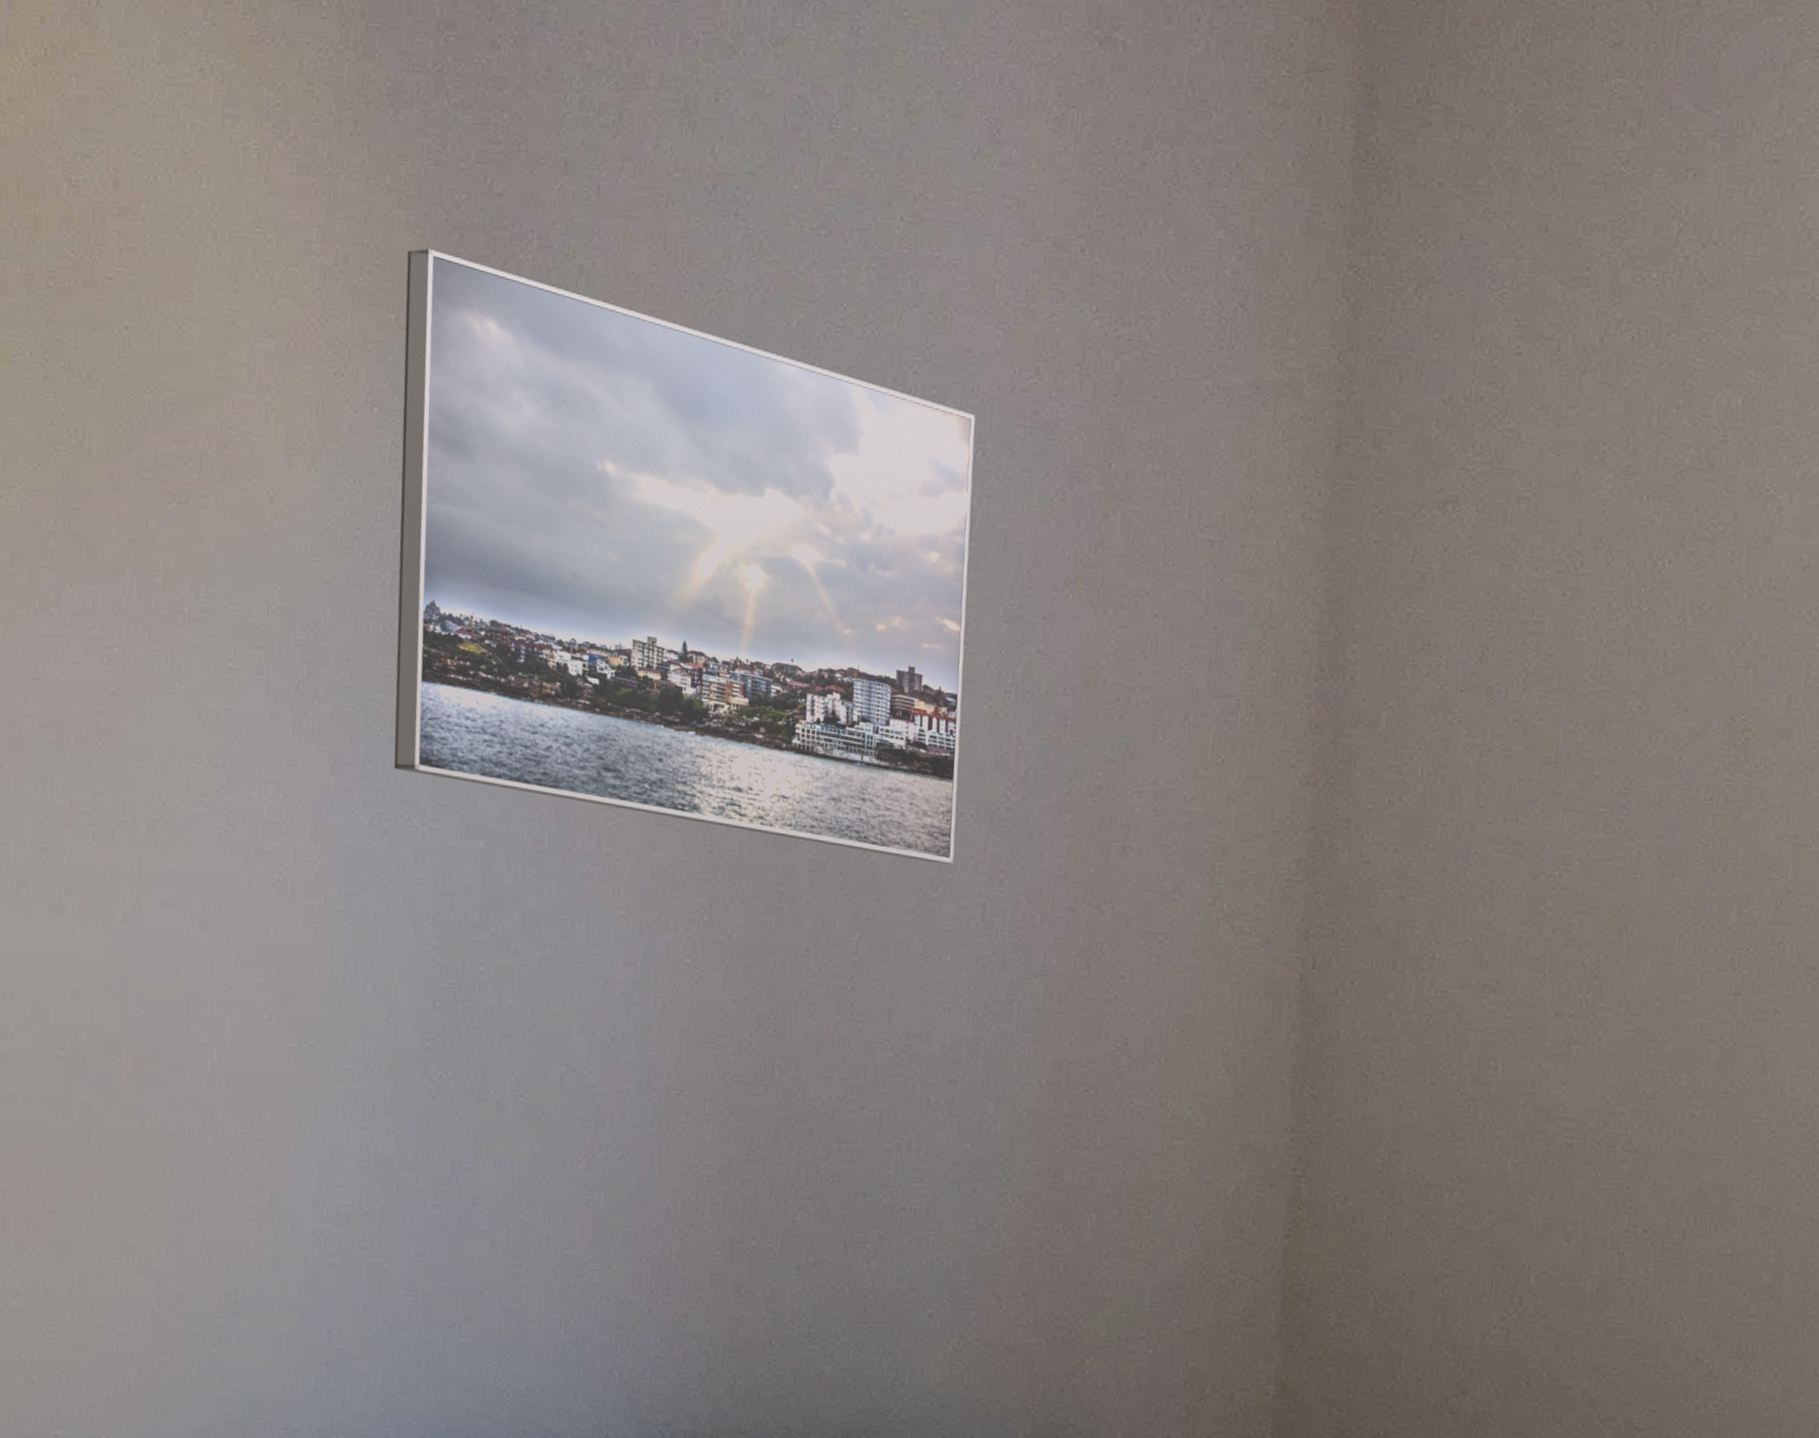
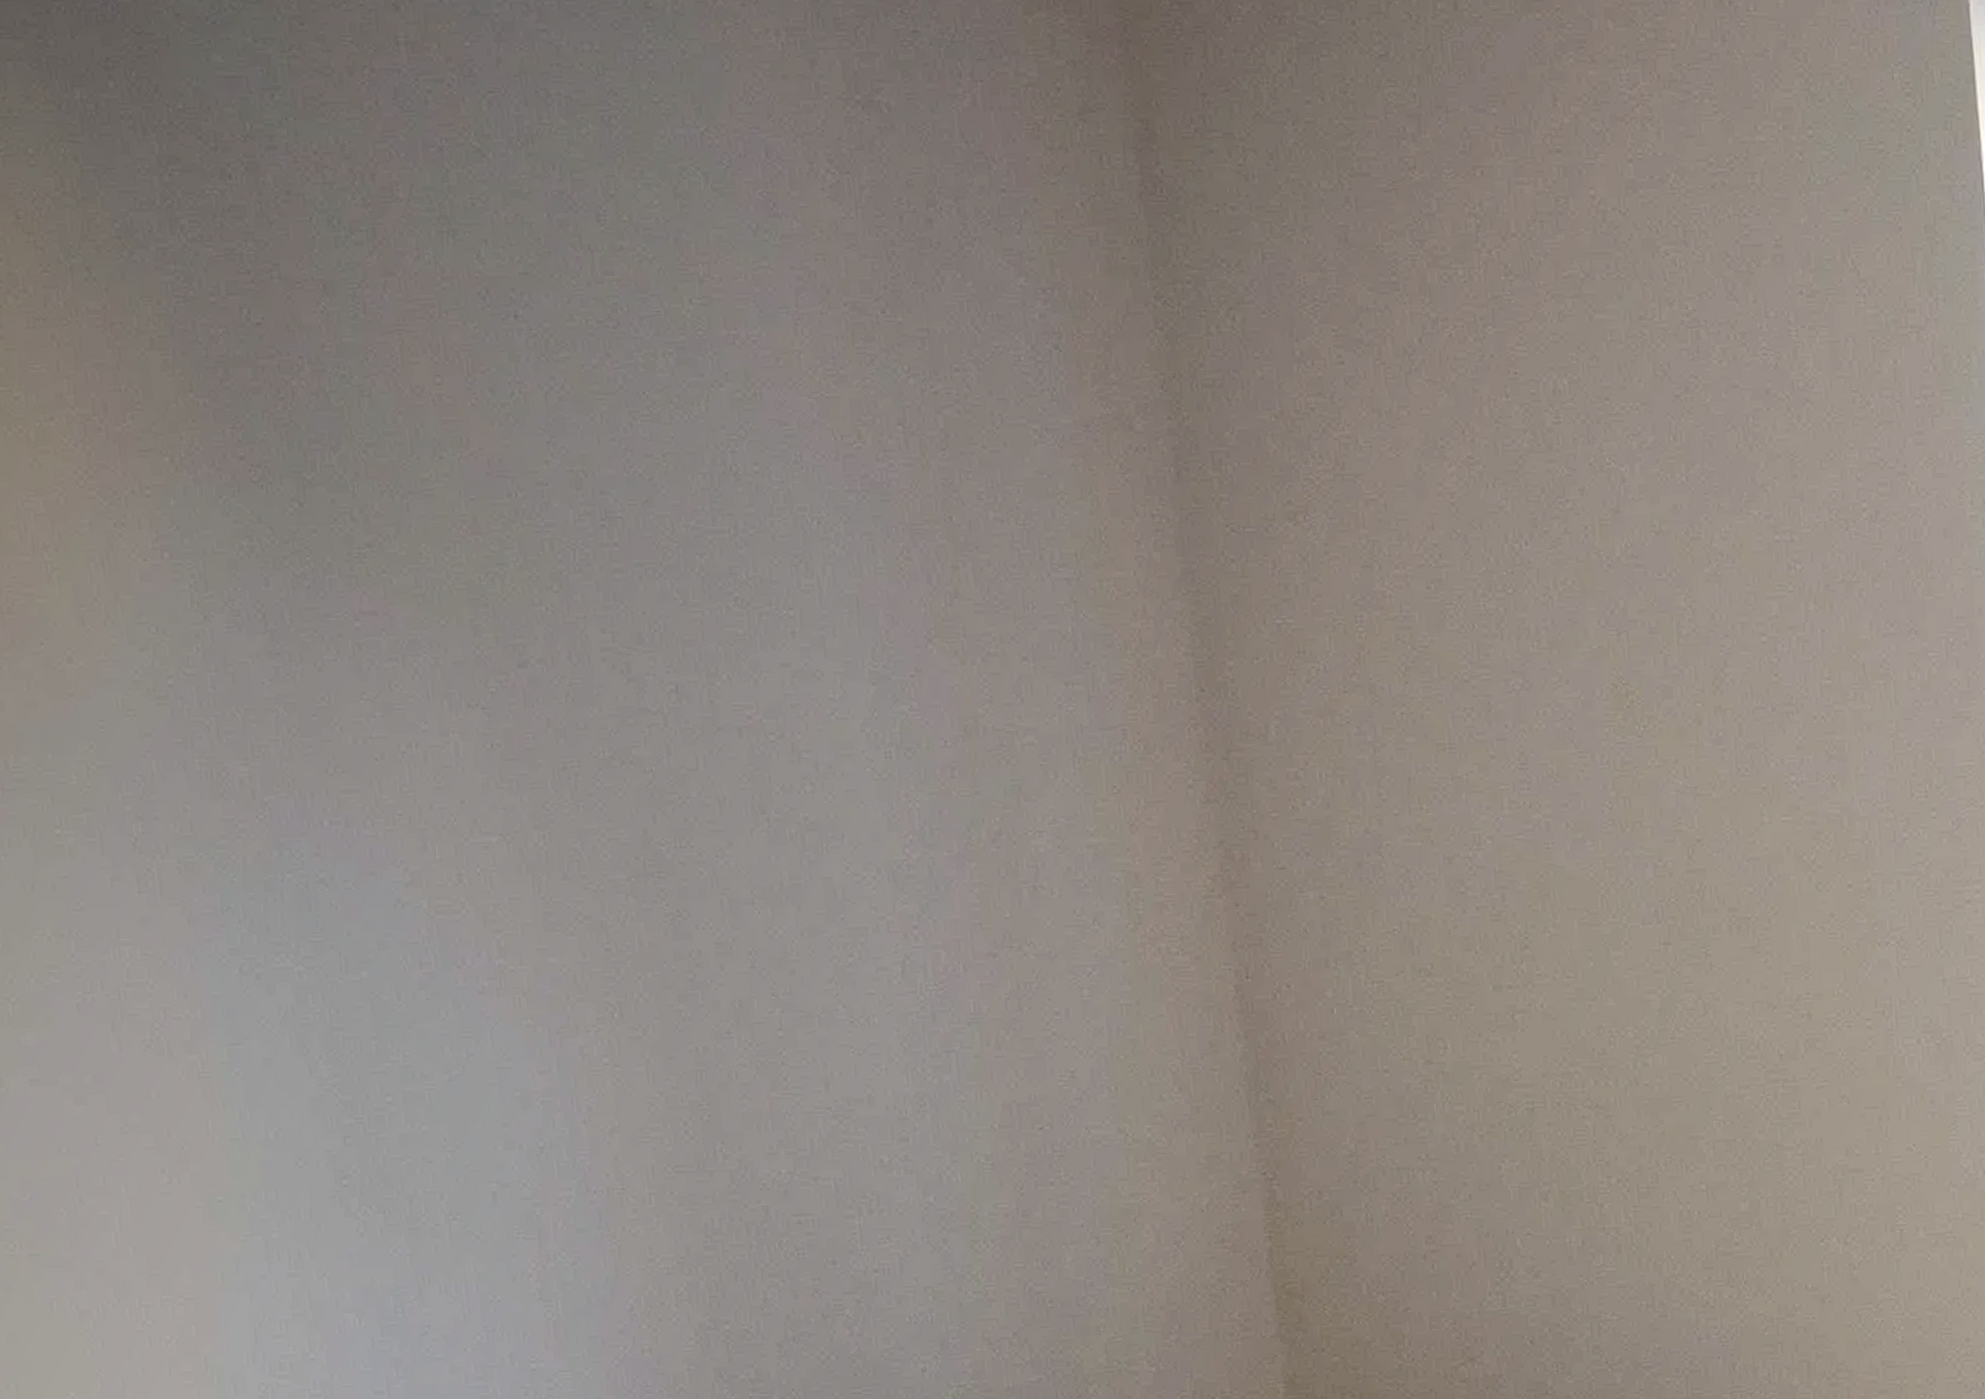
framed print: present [393,248,976,864] -> none [170,386,863,929]

